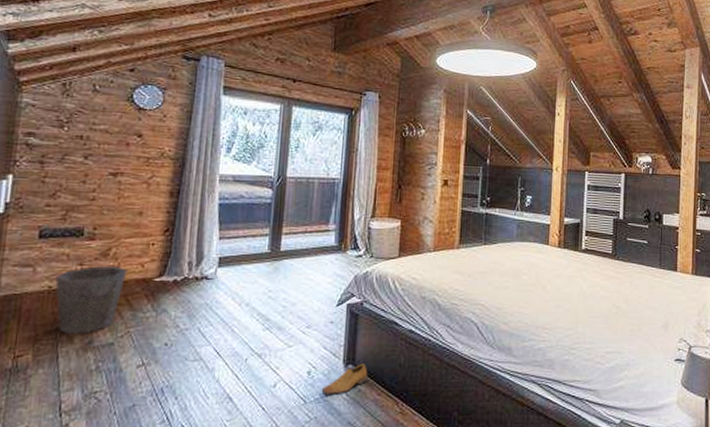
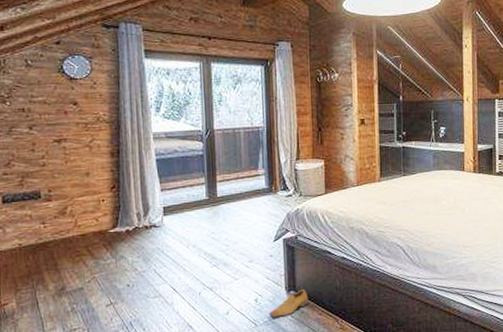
waste bin: present [55,266,127,336] -> none [24,222,85,284]

